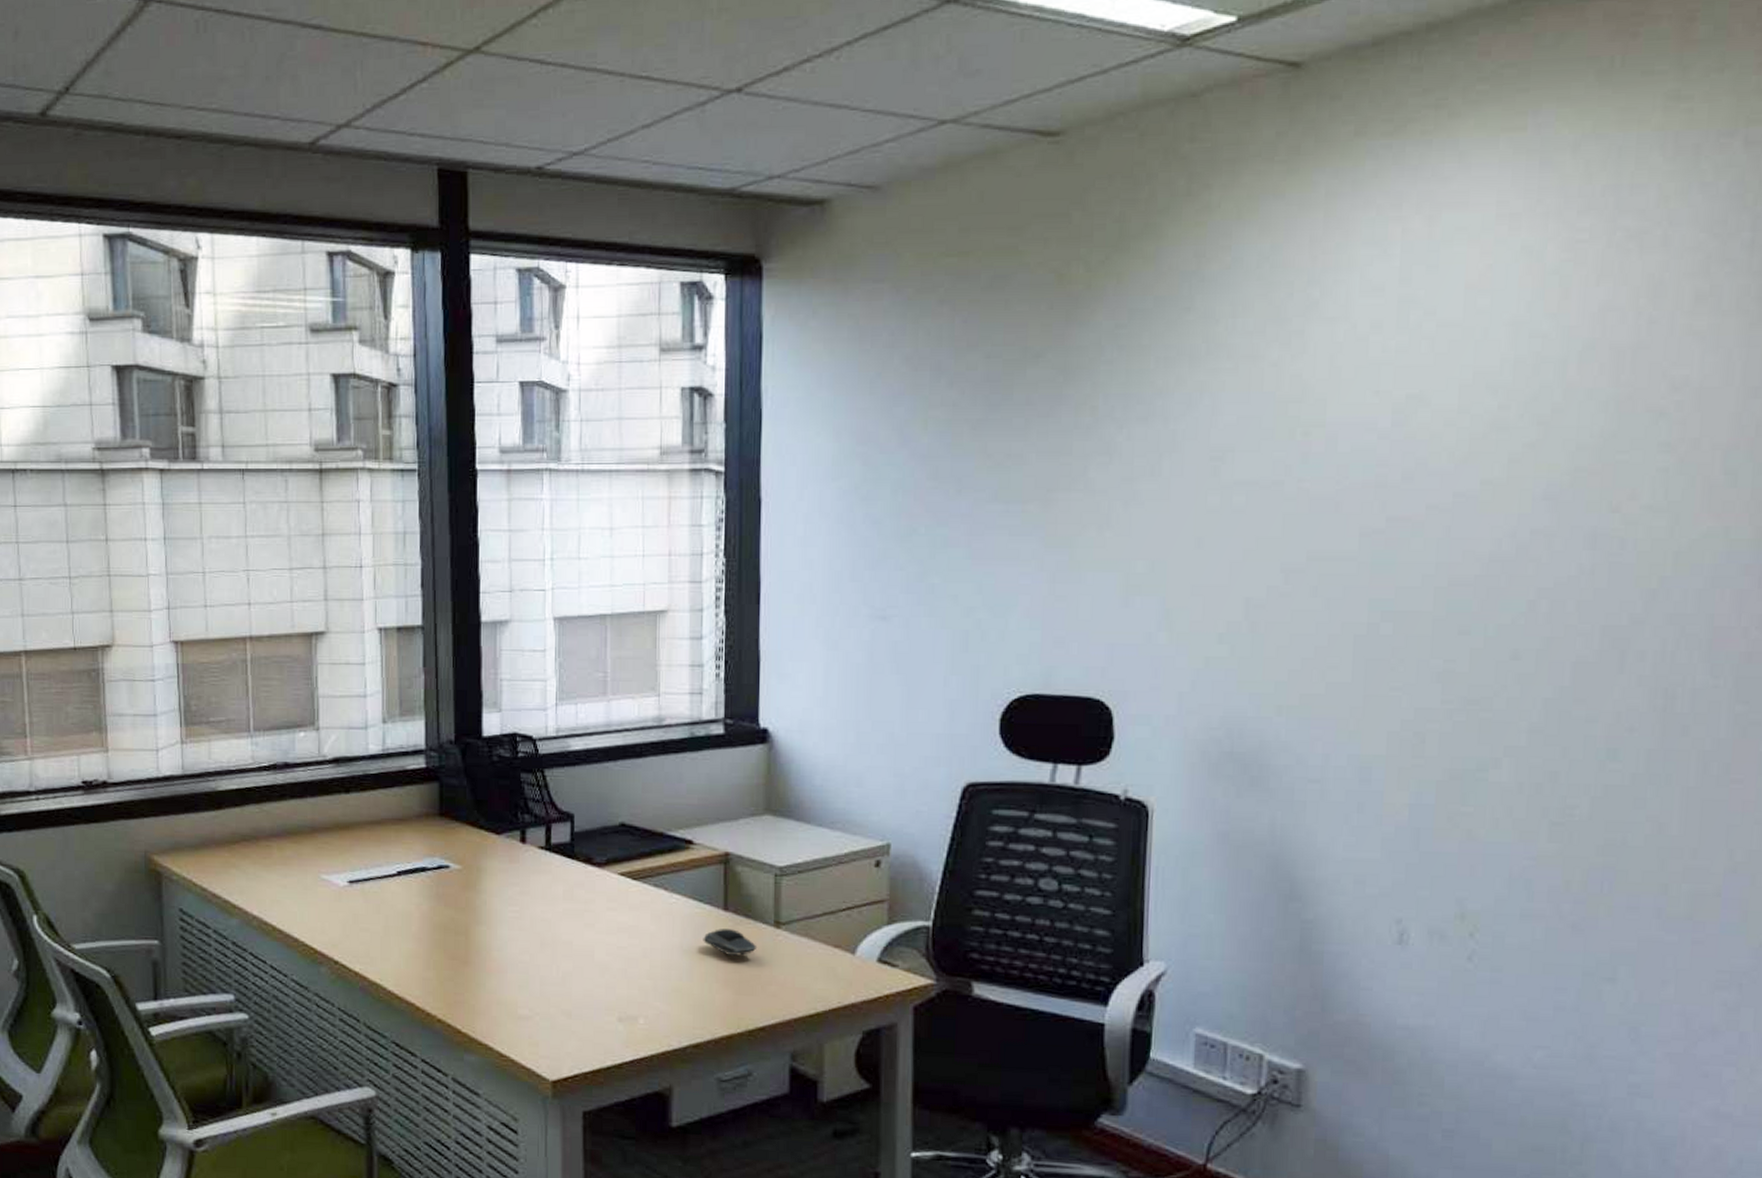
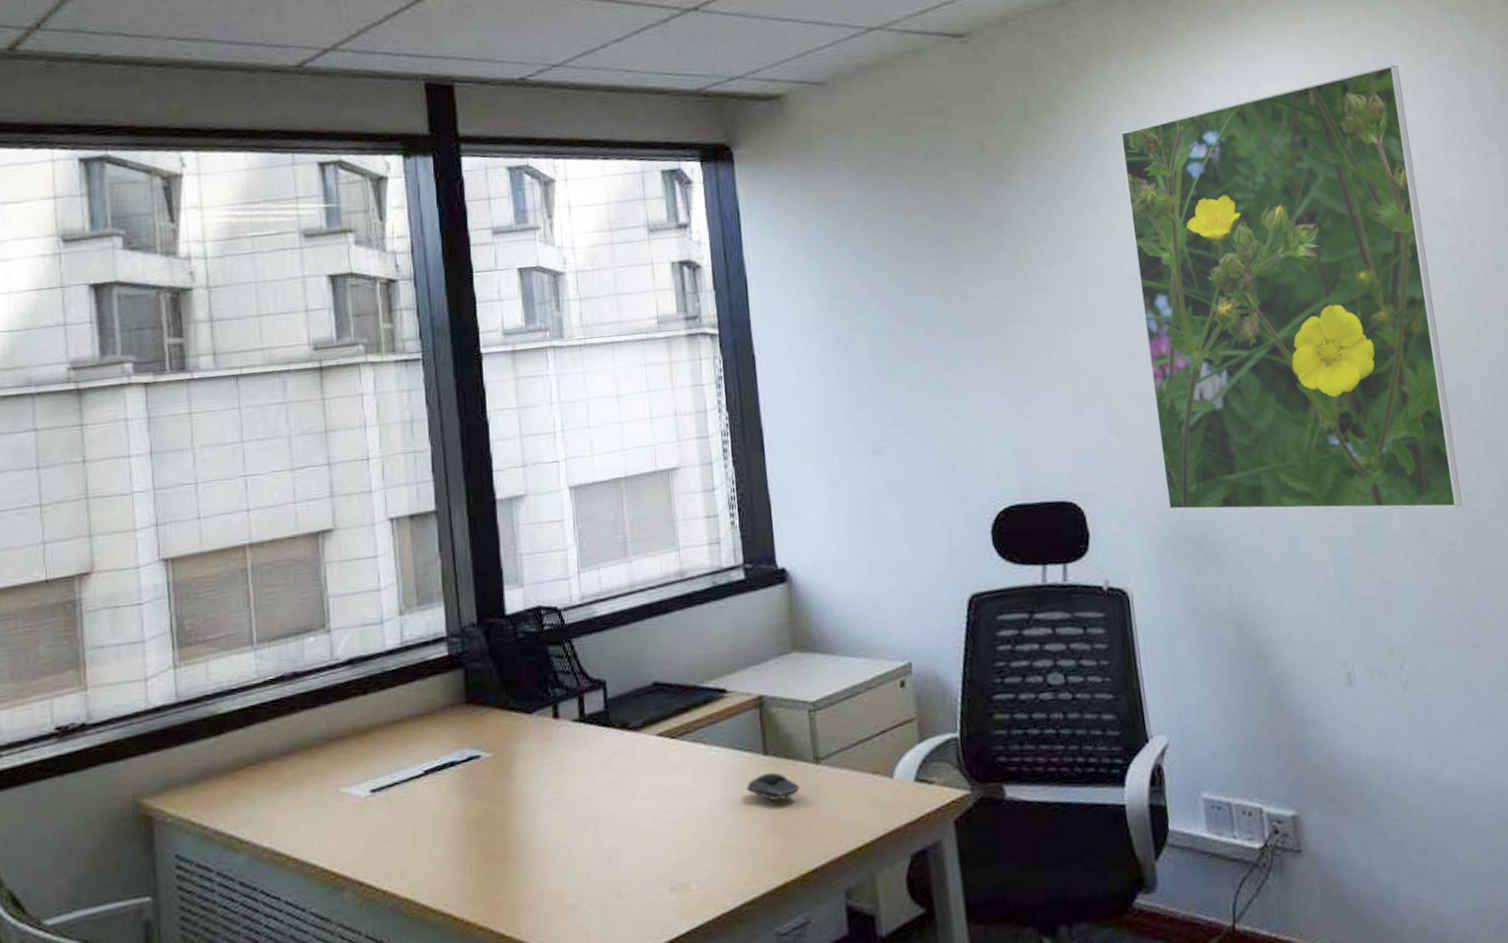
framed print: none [1214,195,1650,766] -> present [1120,64,1462,511]

